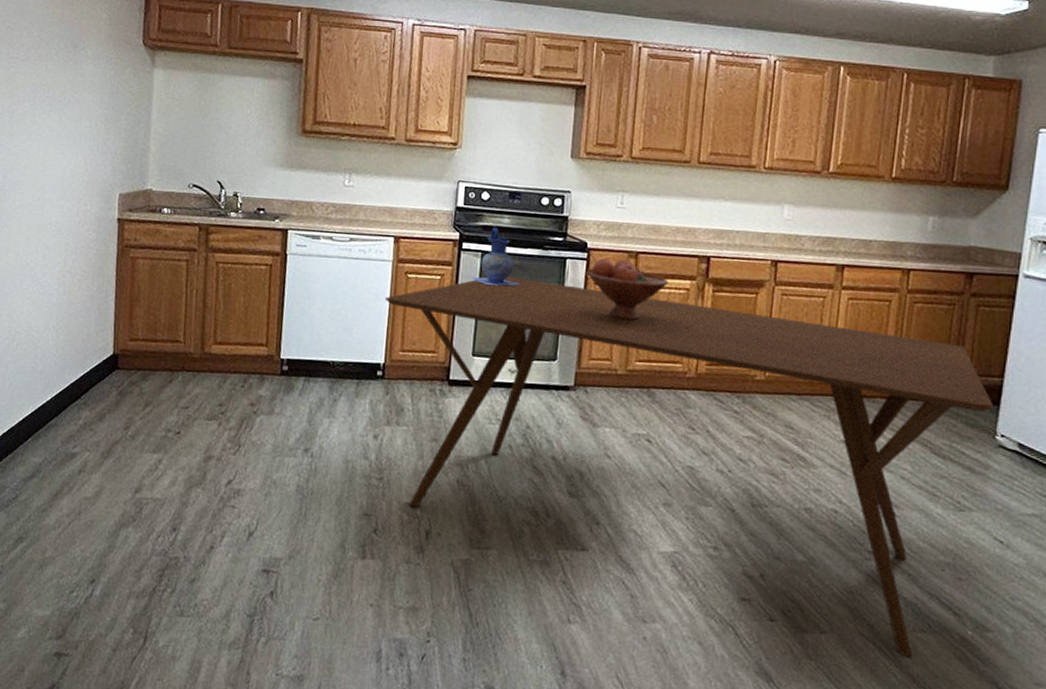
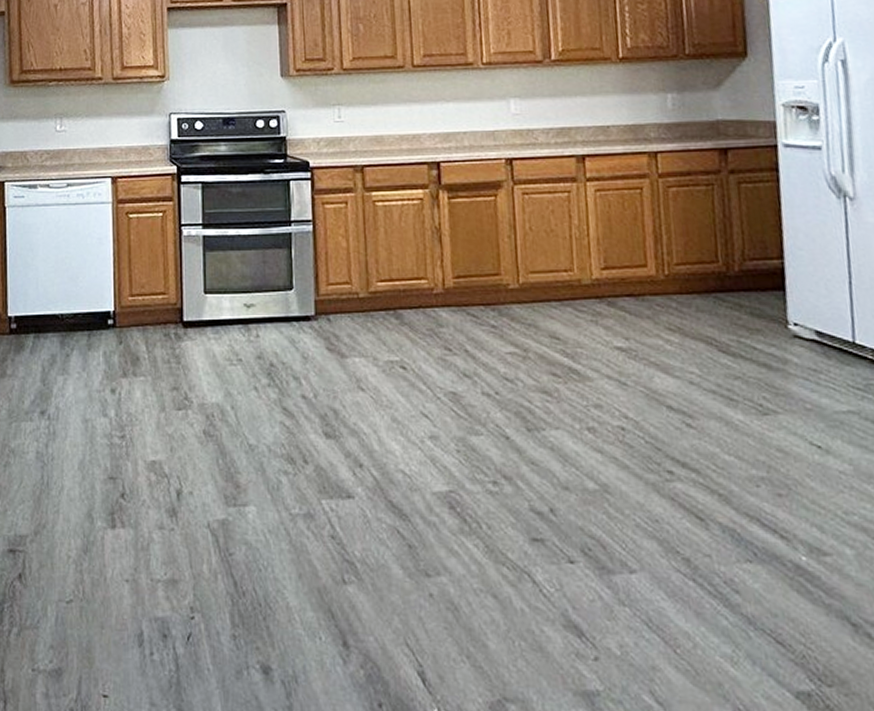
dining table: present [384,277,994,658] -> none [107,206,779,595]
pitcher: present [469,227,520,286] -> none [191,156,245,216]
fruit bowl: present [588,258,668,321] -> none [314,175,399,239]

